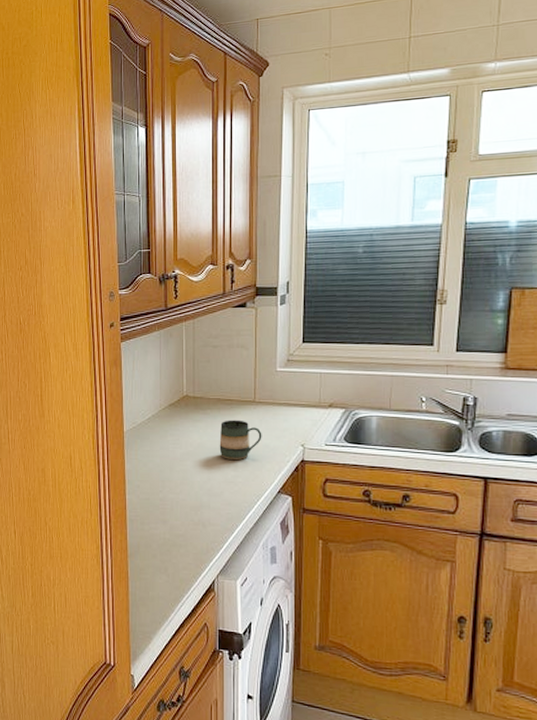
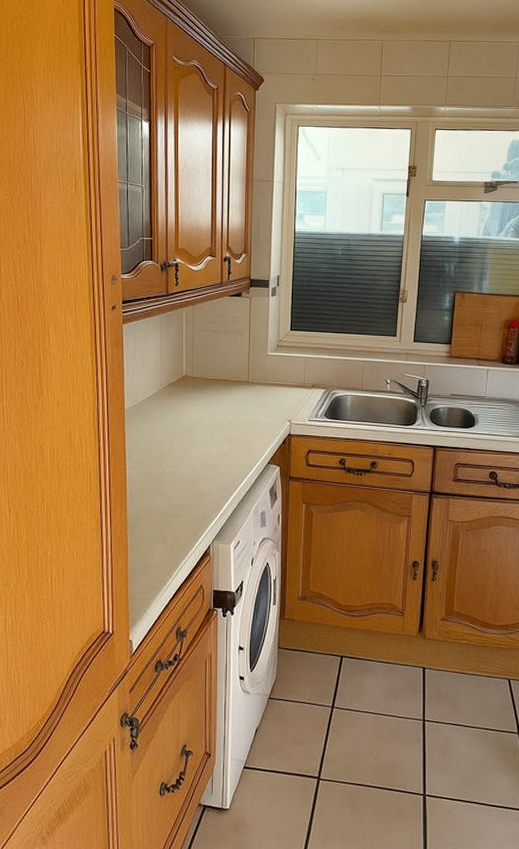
mug: present [219,420,262,460] -> none [216,398,254,434]

